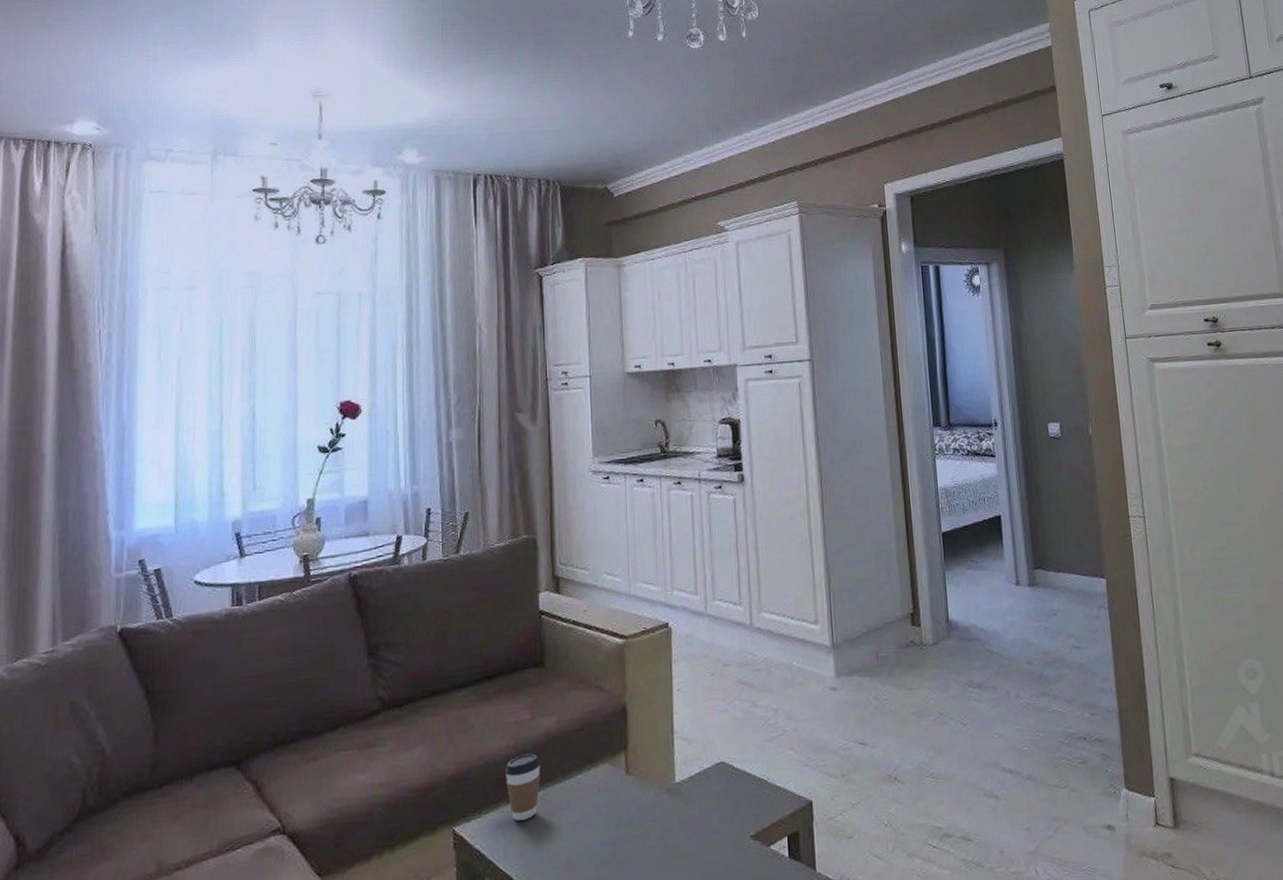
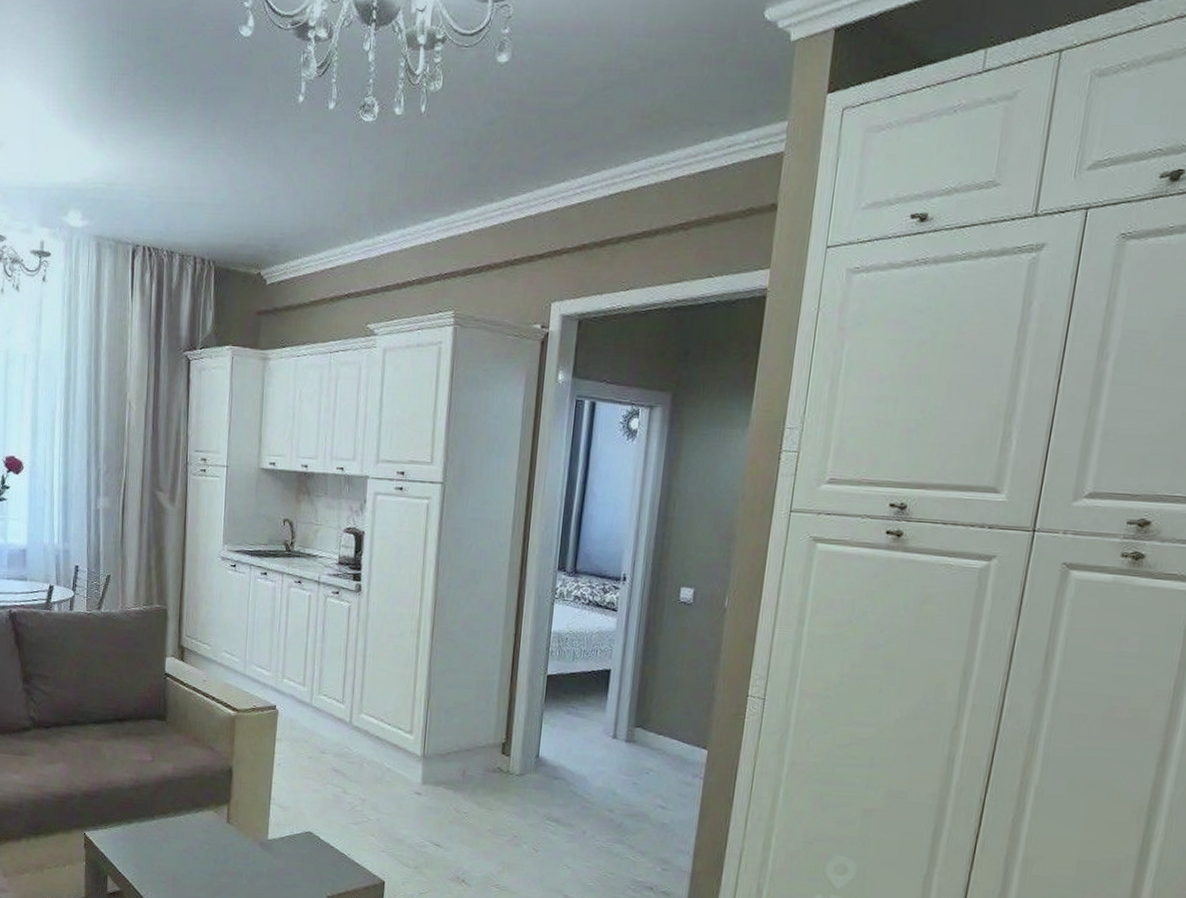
coffee cup: present [504,753,541,821] -> none [127,788,158,840]

